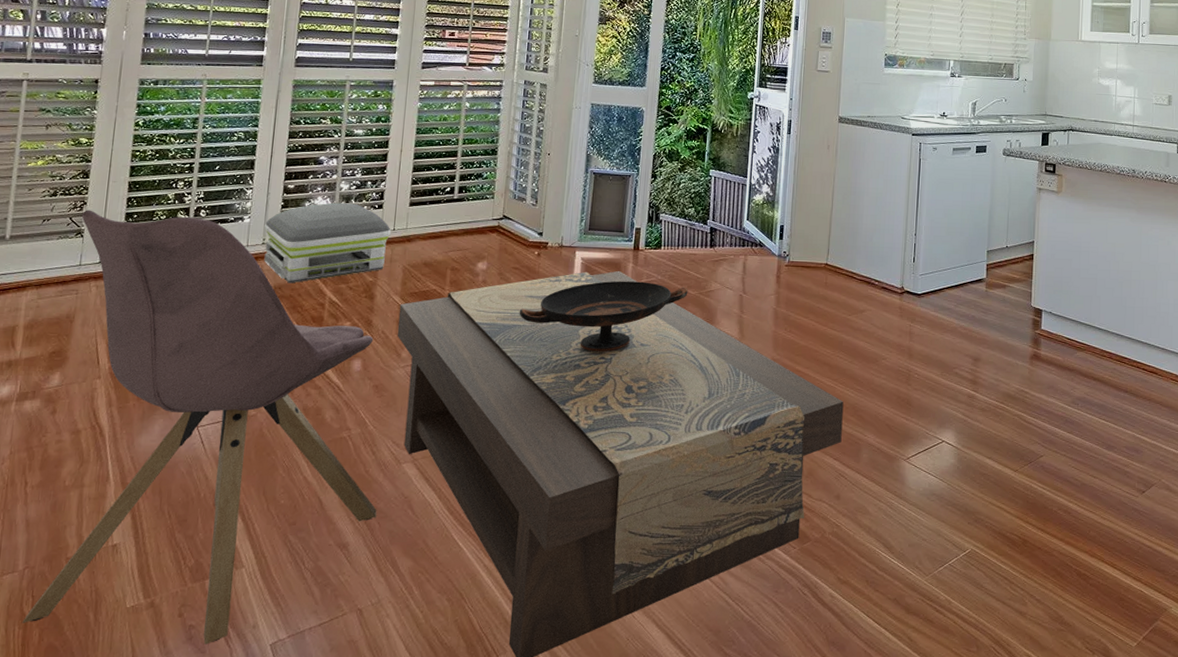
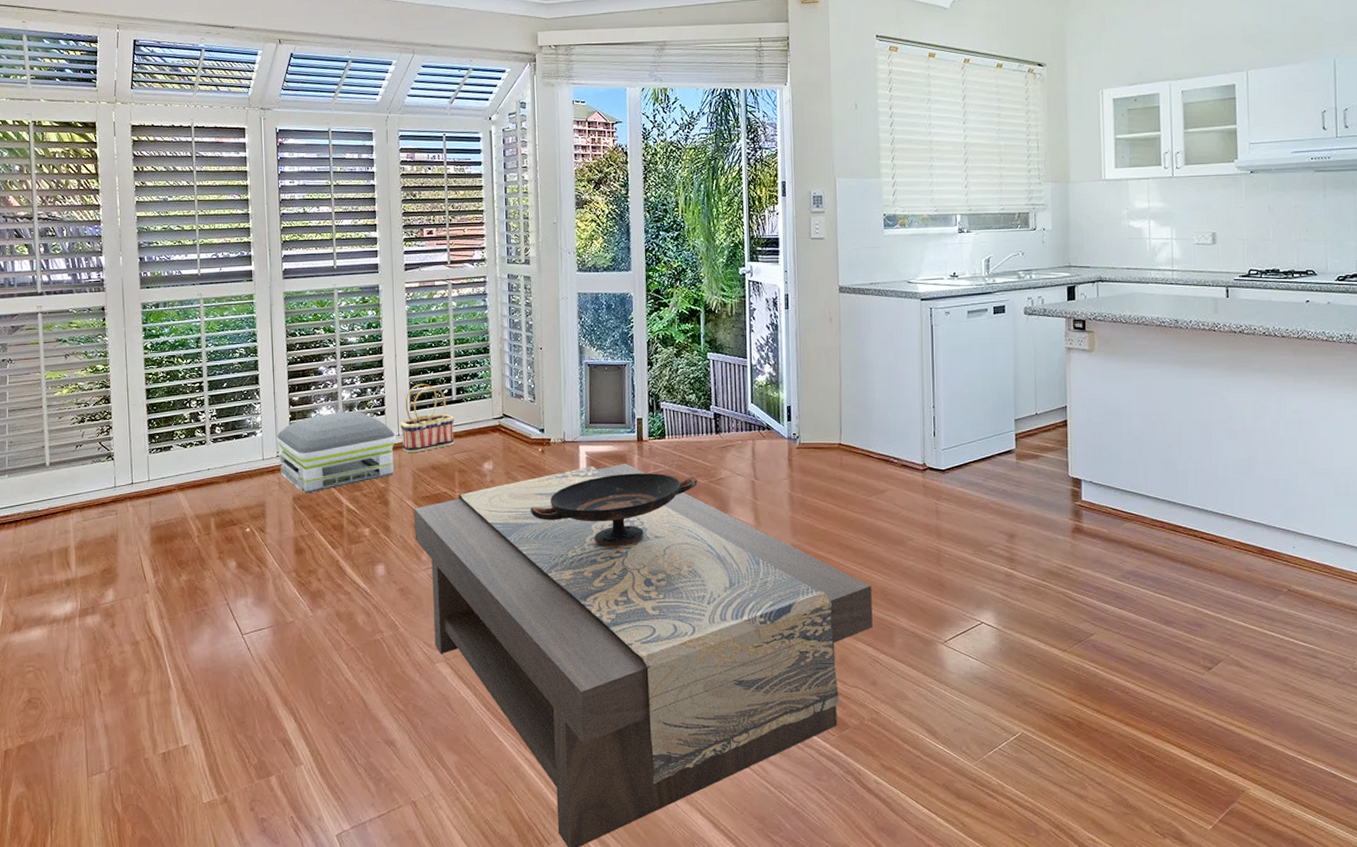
chair: present [22,210,377,645] -> none [109,433,418,836]
basket: none [396,180,454,249] -> present [400,383,455,454]

